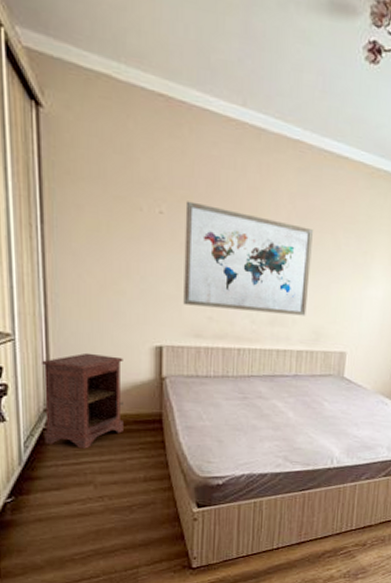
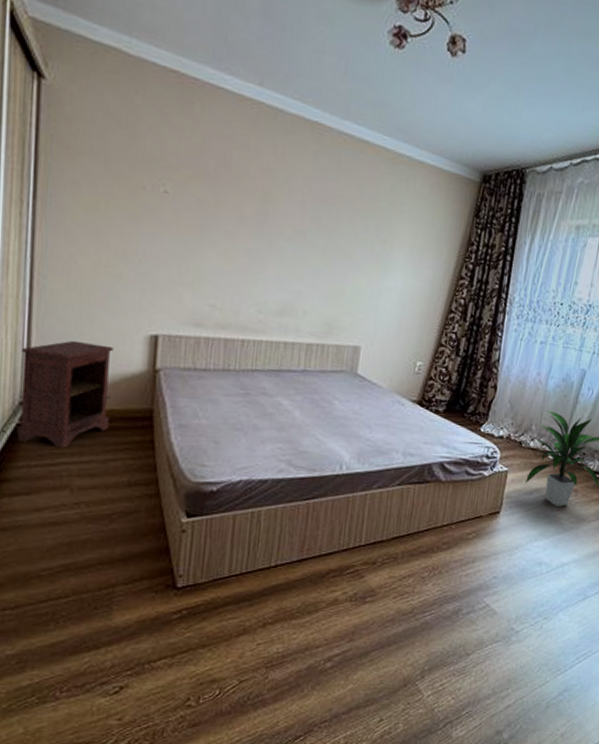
wall art: present [183,201,313,316] -> none [184,181,329,307]

